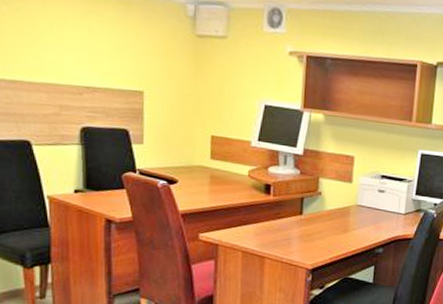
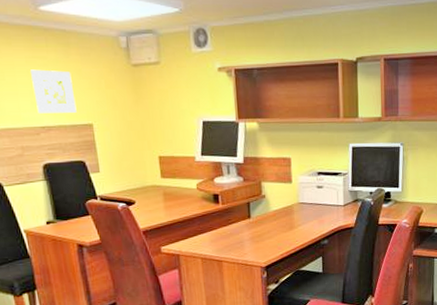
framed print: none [83,24,129,77] -> present [31,69,77,113]

